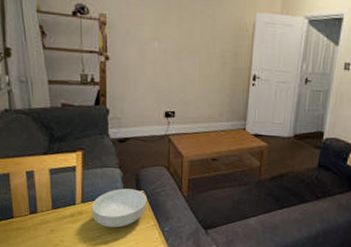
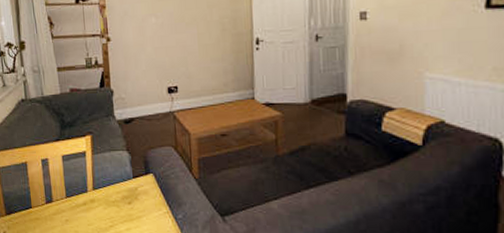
cereal bowl: present [92,188,147,228] -> none [103,172,158,217]

